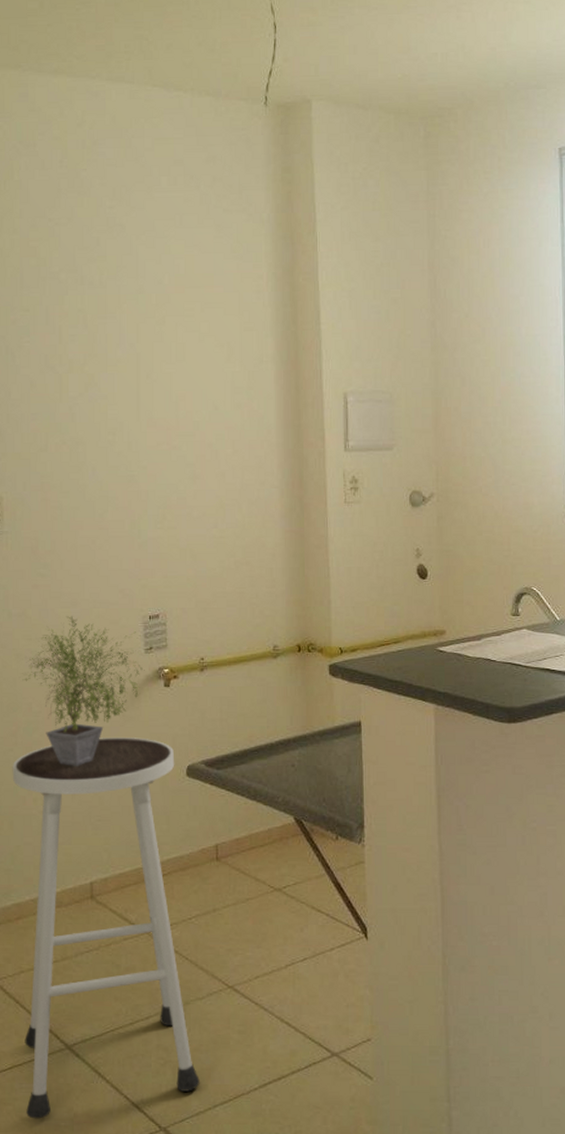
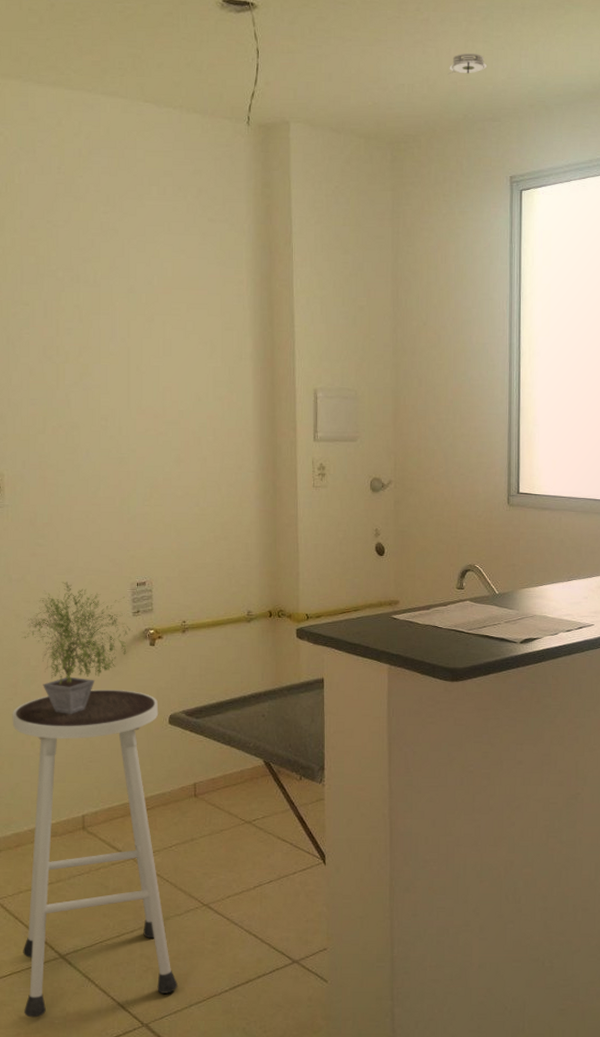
smoke detector: none [485,15,530,40] -> present [448,52,488,75]

